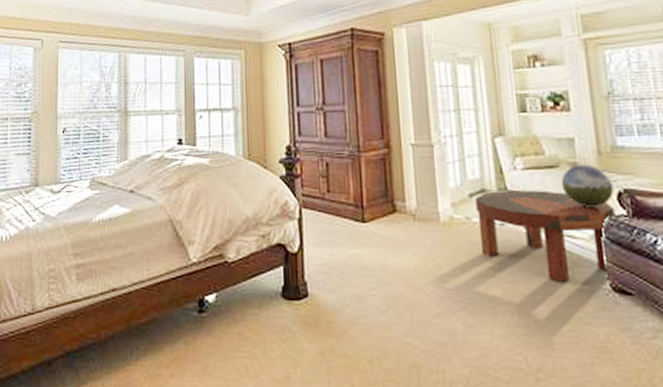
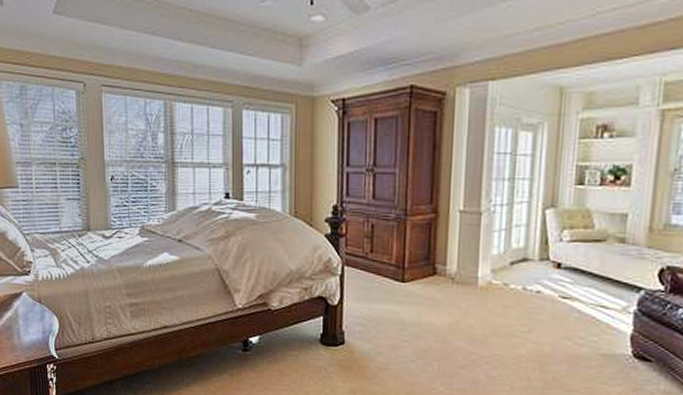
coffee table: present [474,190,615,282] -> none [514,260,653,347]
decorative sphere: present [561,165,614,207] -> none [604,241,657,281]

